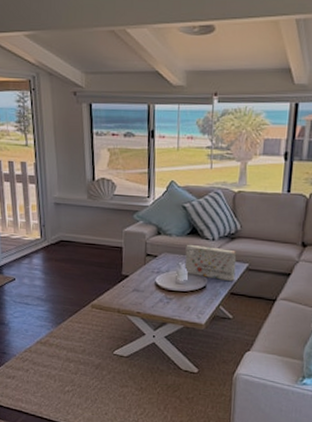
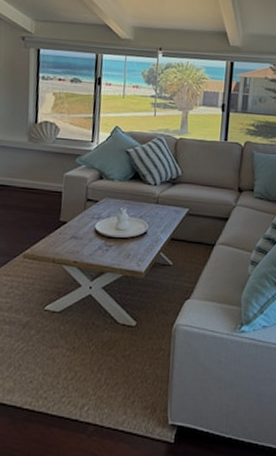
board game: present [184,244,237,282] -> none [125,189,178,227]

